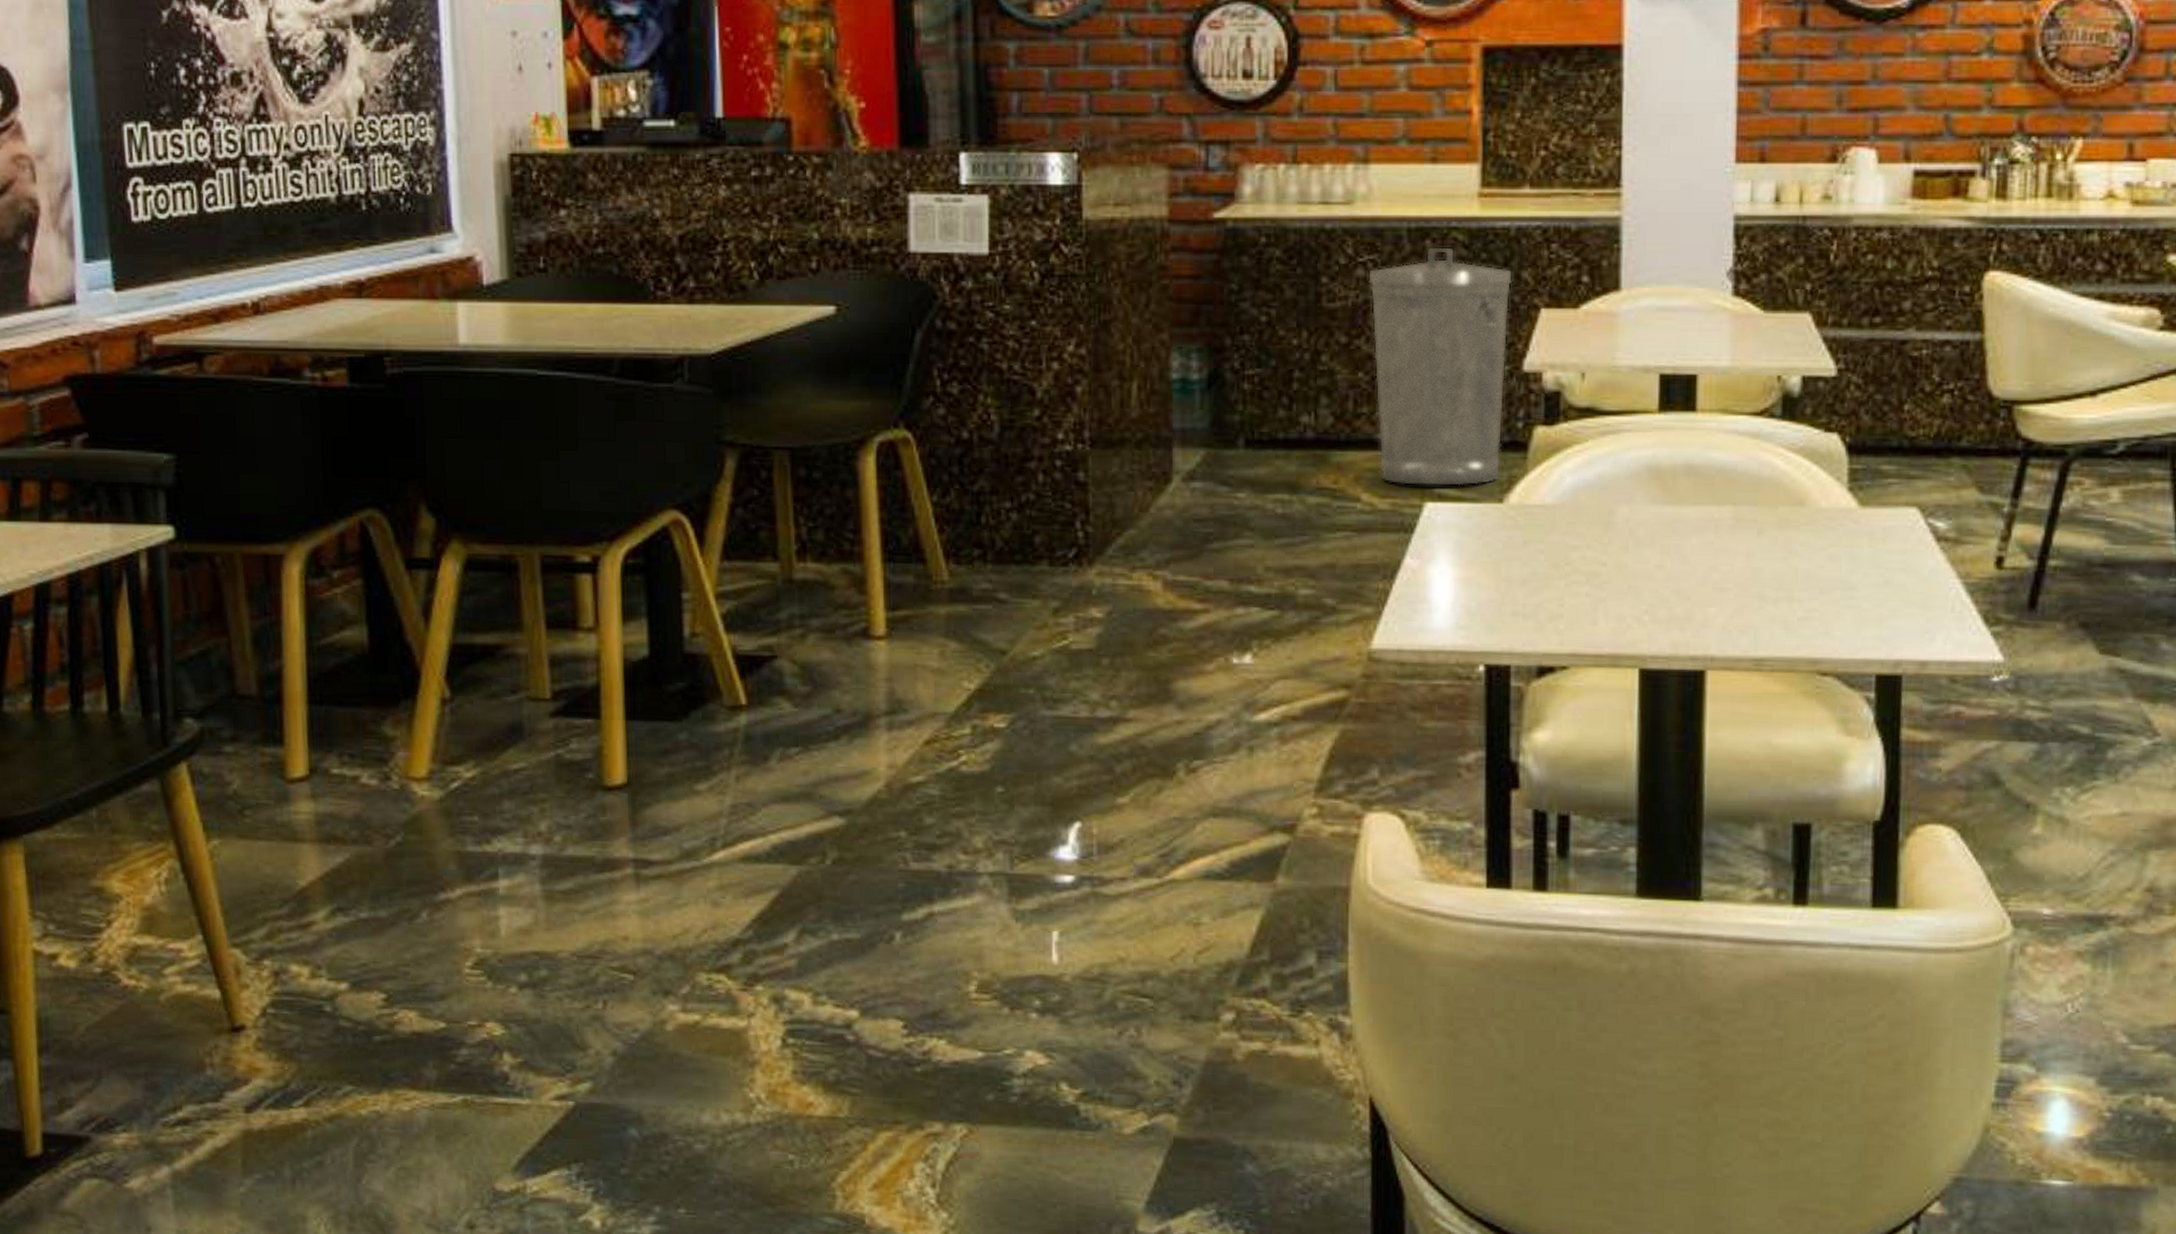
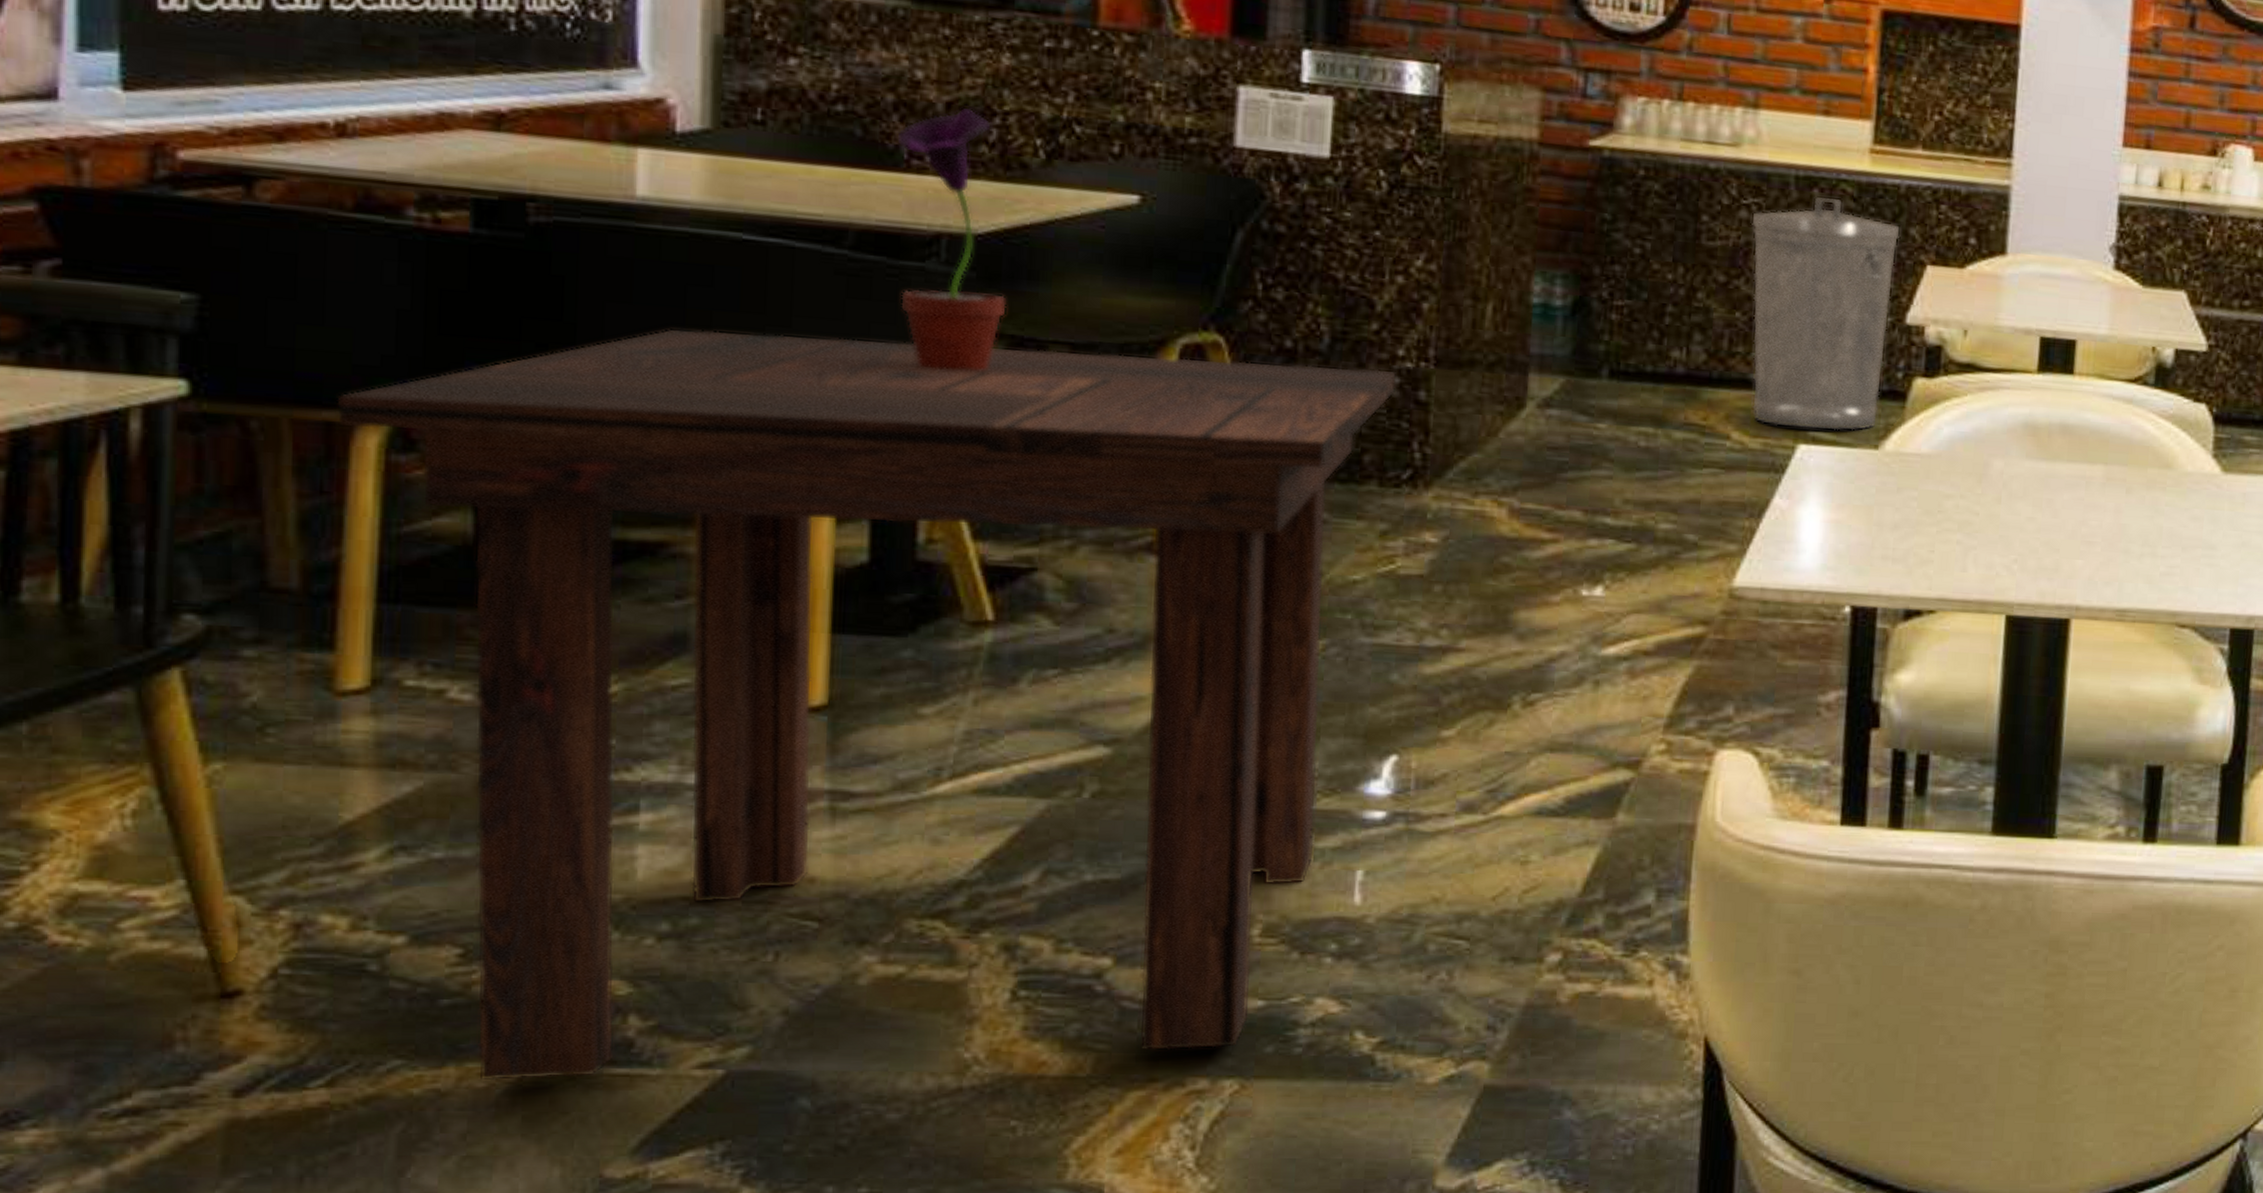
dining table: none [270,453,1059,1106] -> present [336,327,1397,1081]
potted flower: none [643,239,738,480] -> present [895,108,1007,371]

